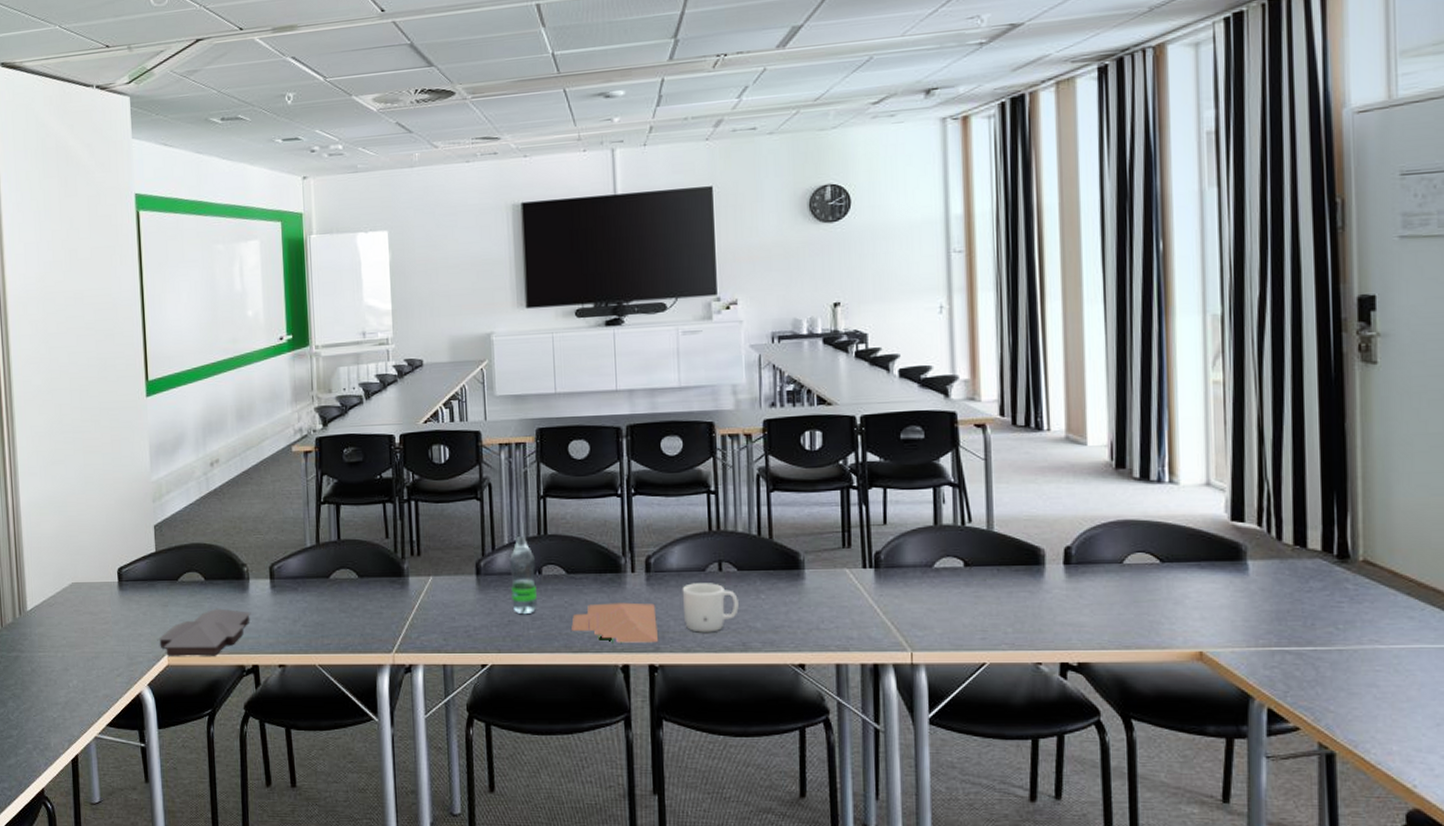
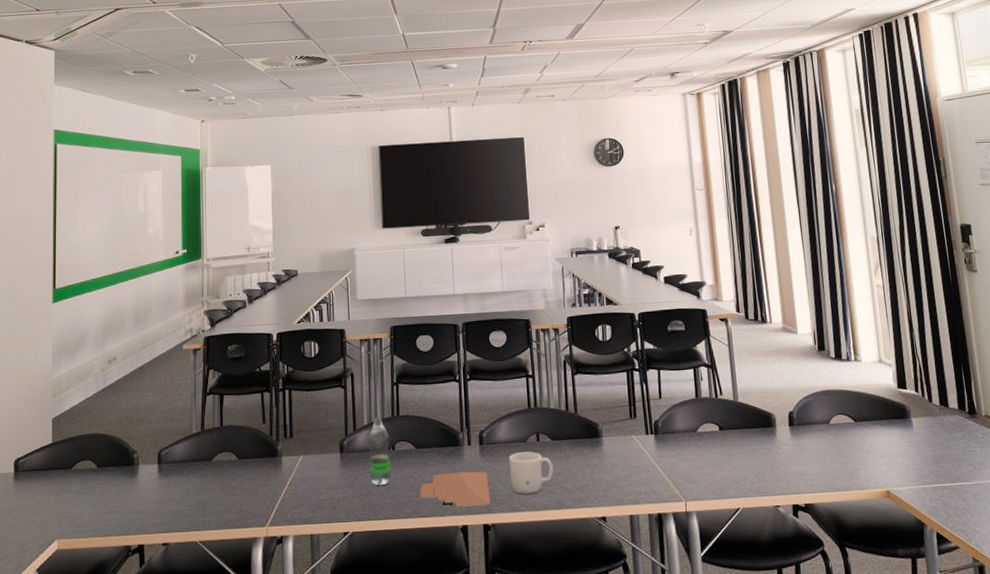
papers: present [157,608,251,656] -> none [48,493,139,541]

